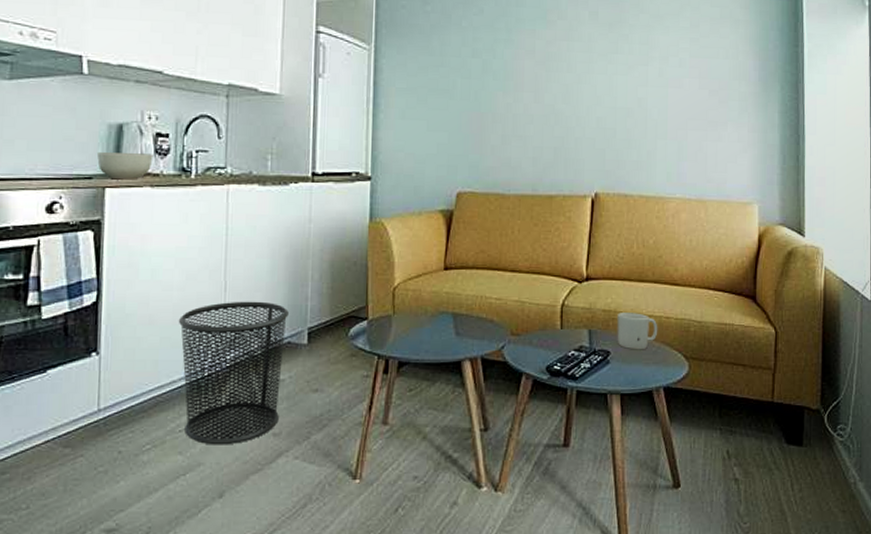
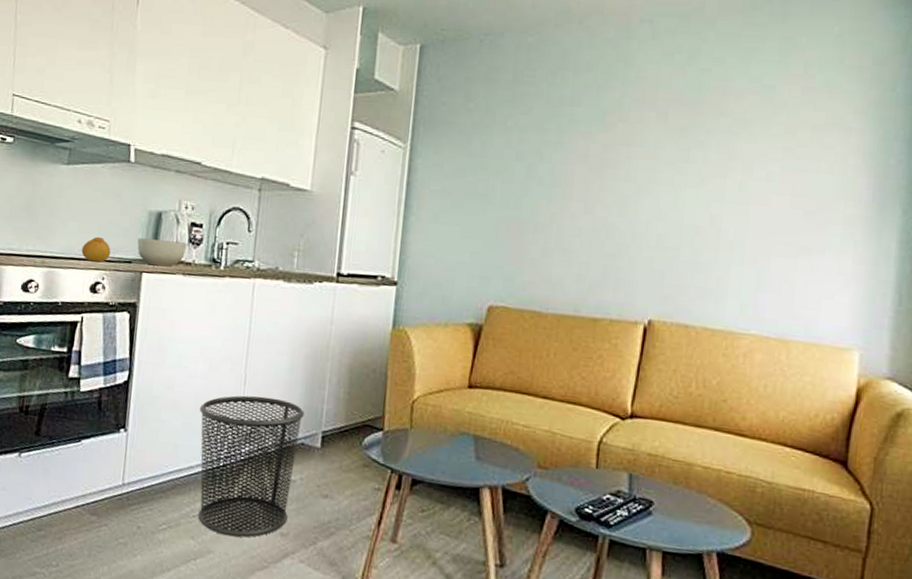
fruit: none [33,154,67,182] -> present [81,236,111,264]
mug: present [617,313,658,350] -> none [662,459,716,506]

